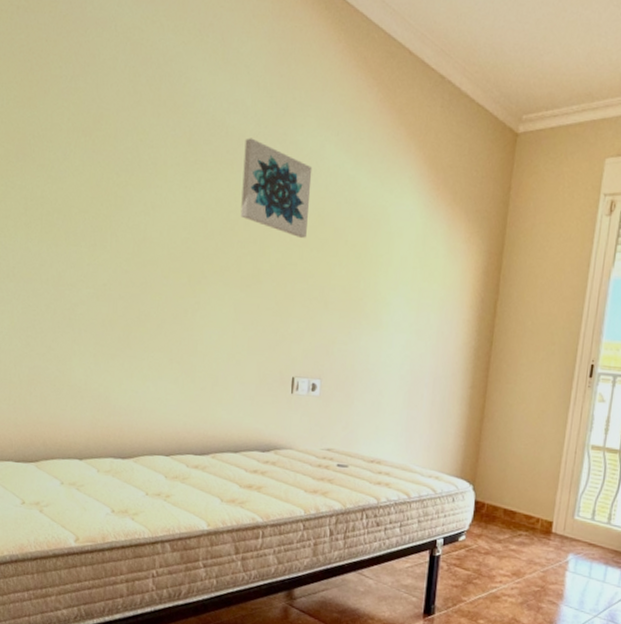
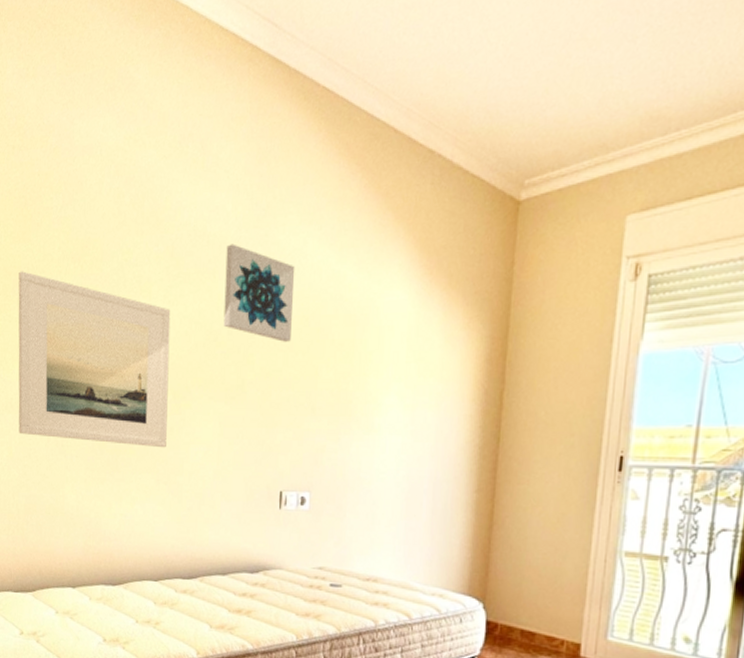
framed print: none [21,137,187,329] -> present [18,271,171,448]

